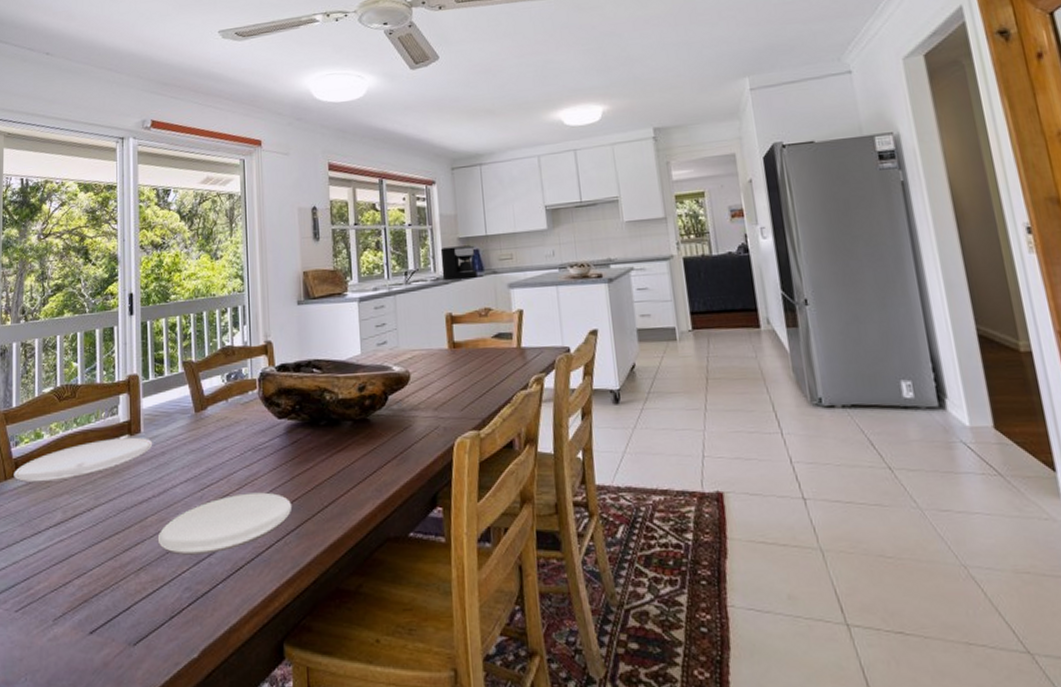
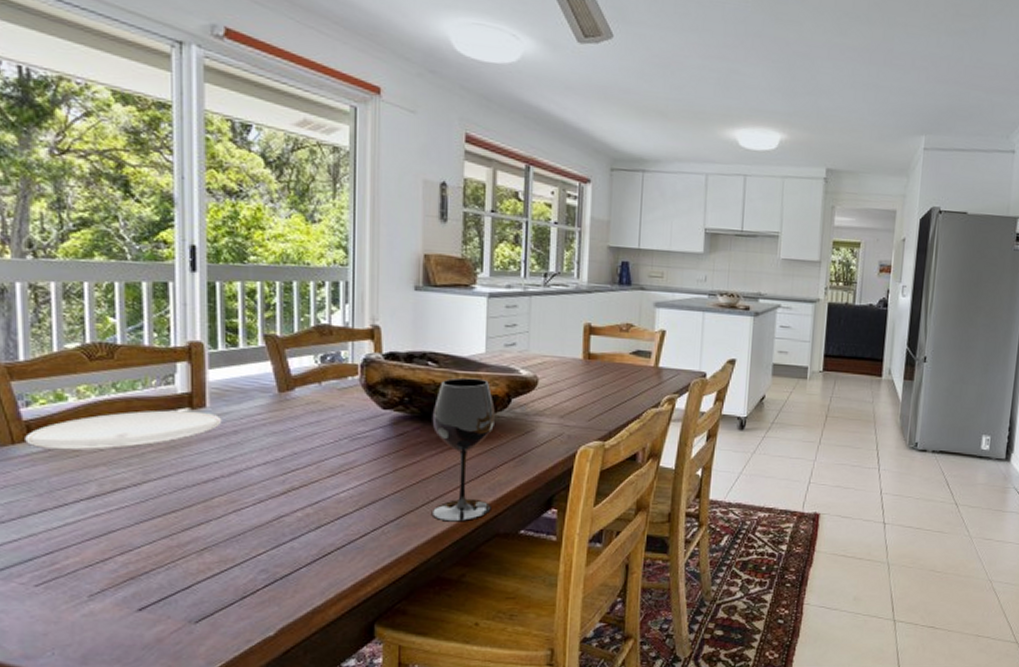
plate: present [157,492,293,555] -> none [226,481,394,538]
wineglass: none [320,379,380,528] -> present [431,377,495,522]
coffee maker: present [429,245,485,281] -> none [571,254,631,292]

